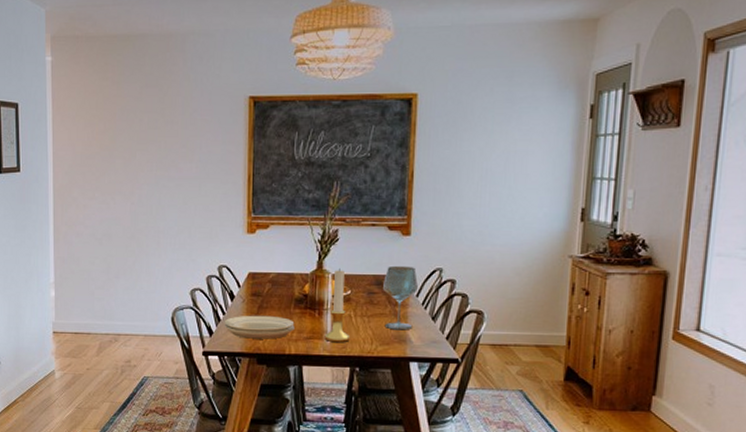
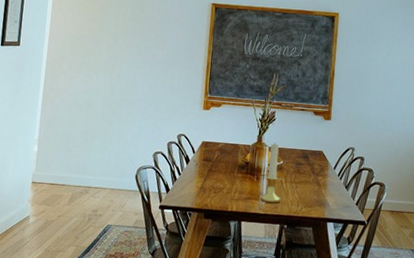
plate: present [224,315,295,339] -> none [179,176,237,198]
wine glass: present [383,265,419,330] -> none [308,143,336,196]

